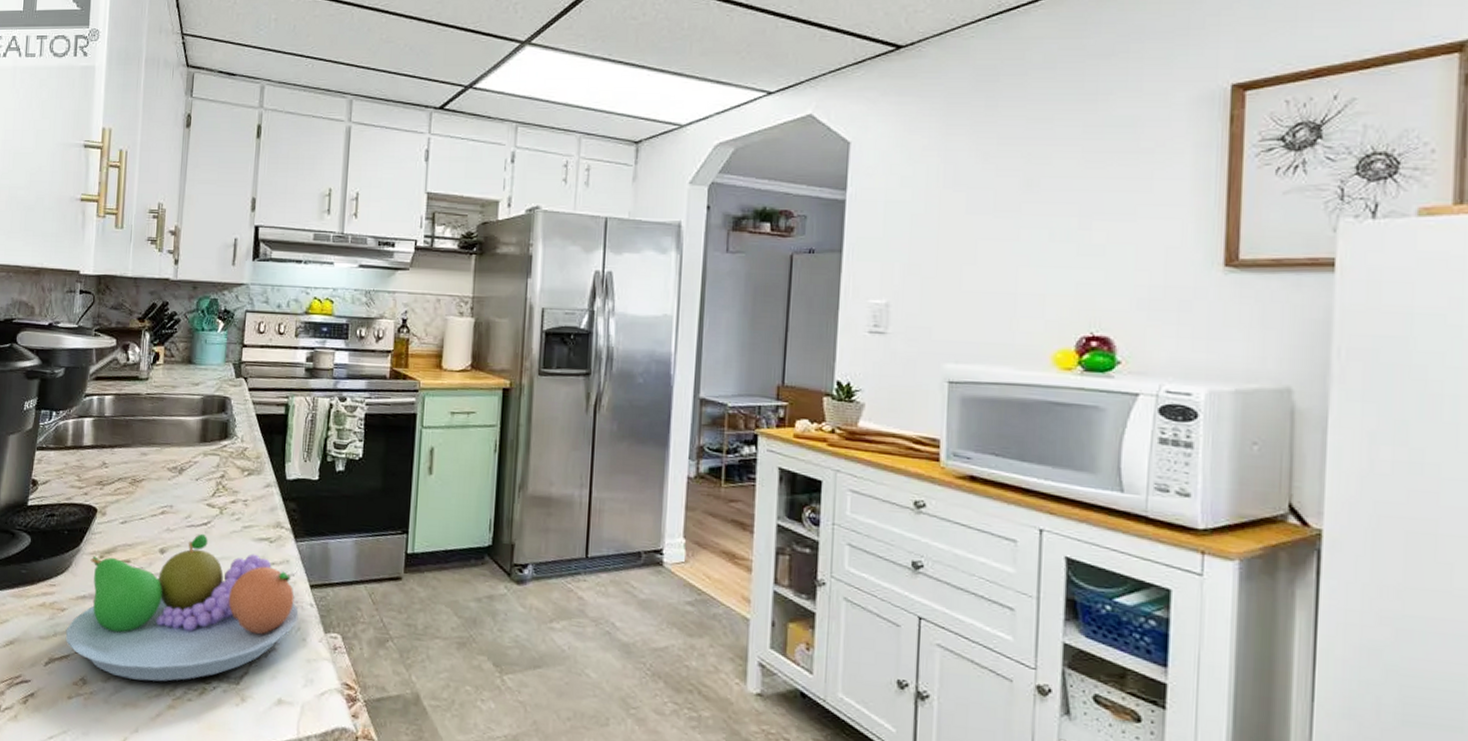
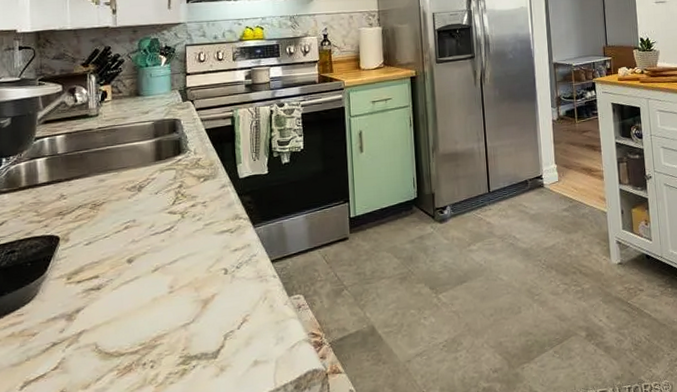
fruit bowl: present [65,533,299,682] -> none [39,238,264,381]

